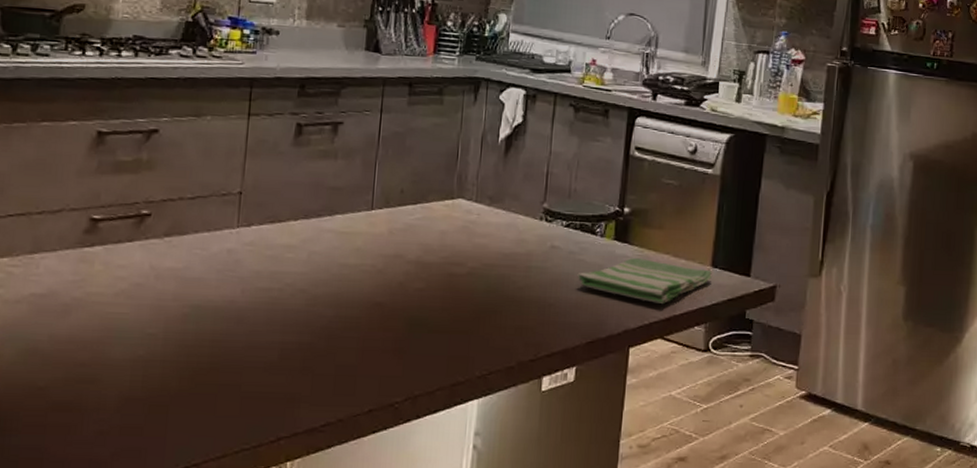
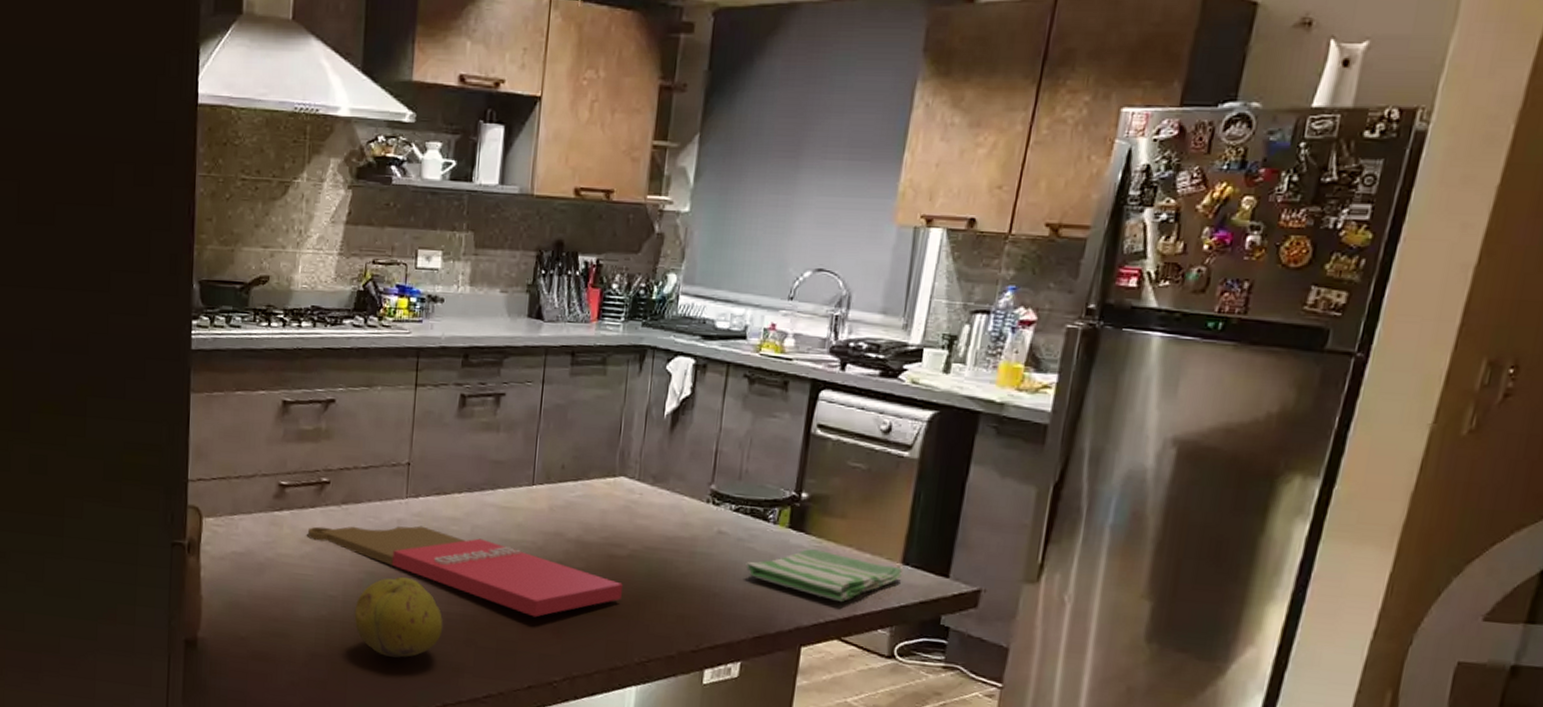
cutting board: none [123,255,464,340] -> present [307,526,624,618]
fruit: none [177,308,278,394] -> present [354,576,443,658]

